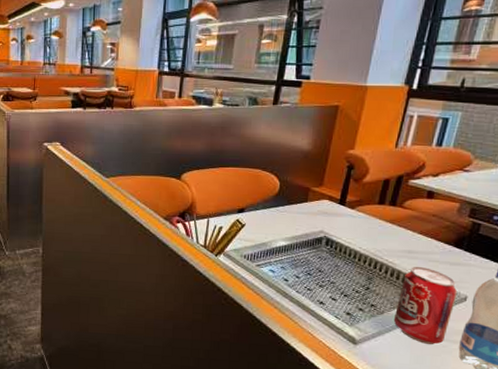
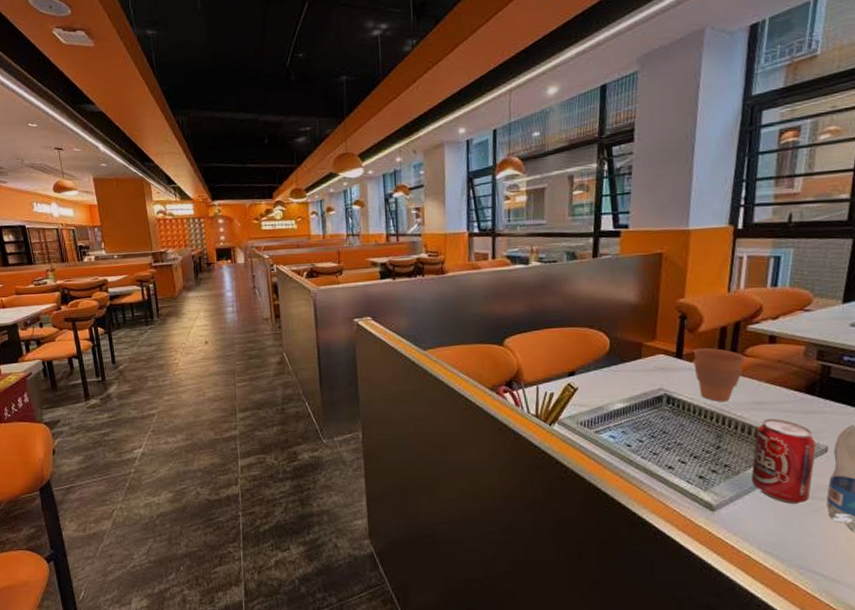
cup: none [354,197,404,248] -> present [693,347,746,402]

